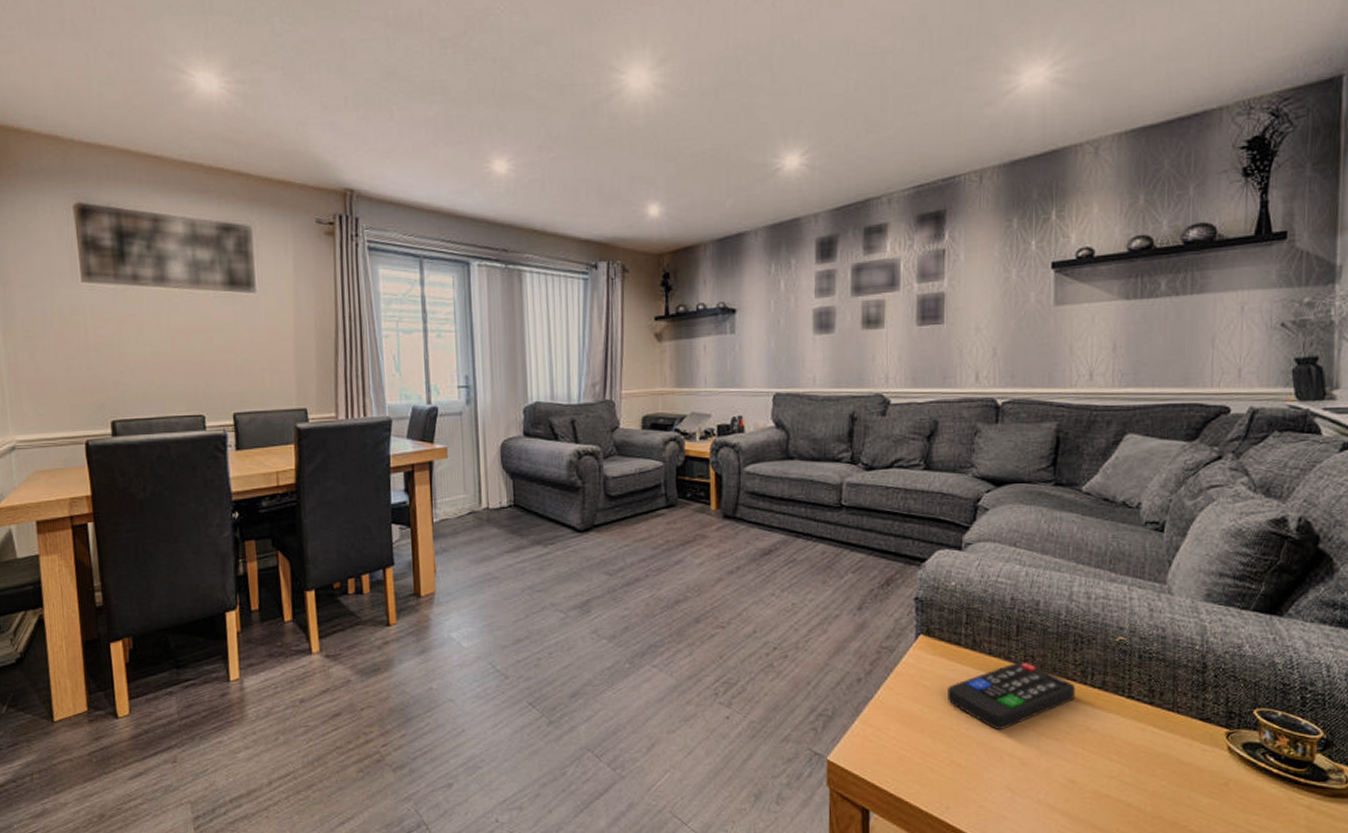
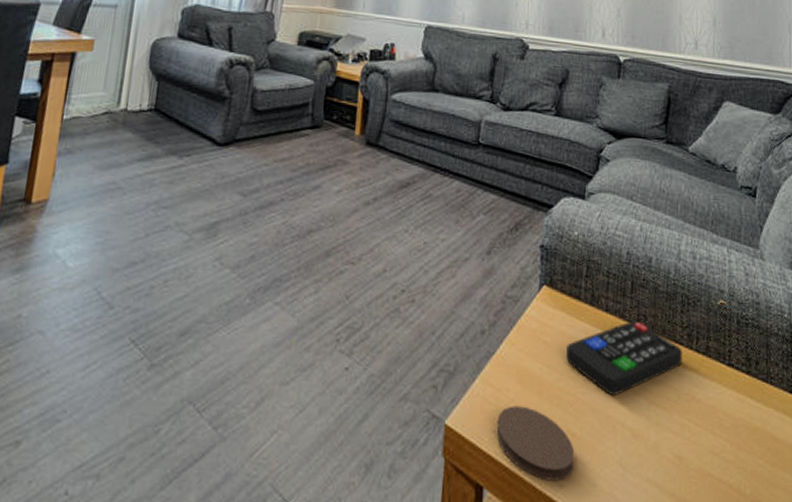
coaster: none [879,742,961,804] -> present [496,406,575,481]

